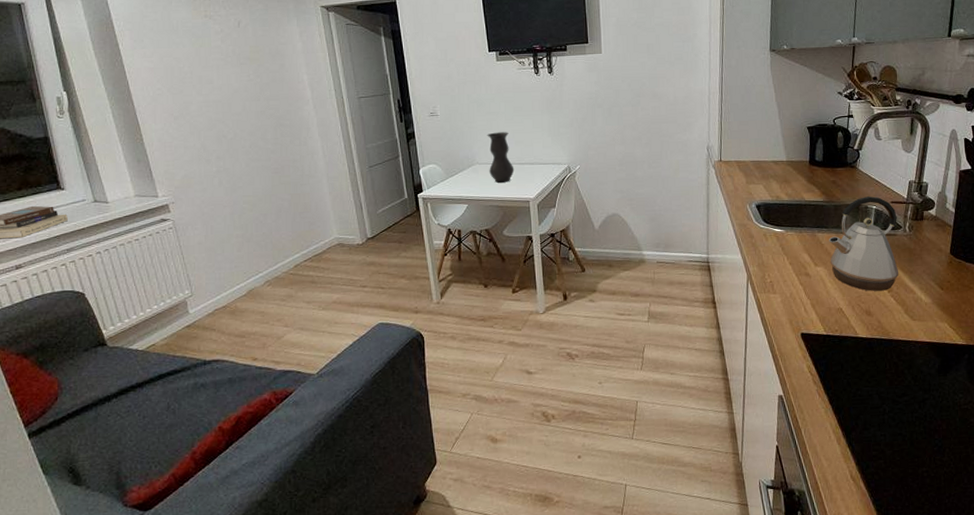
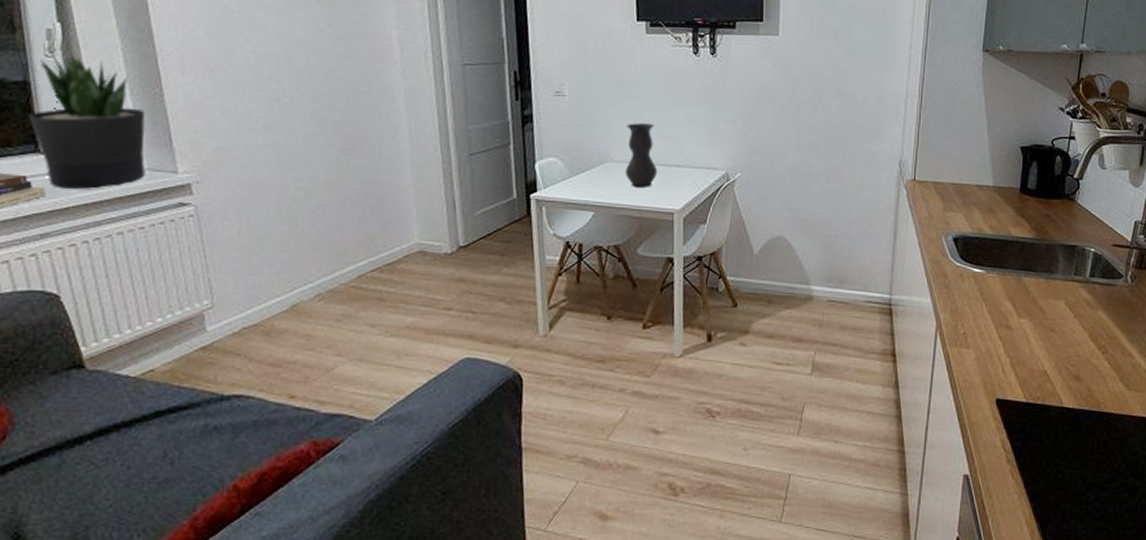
planter: none [50,109,136,214] -> present [28,45,146,189]
kettle: present [828,196,898,291] -> none [1036,236,1118,352]

